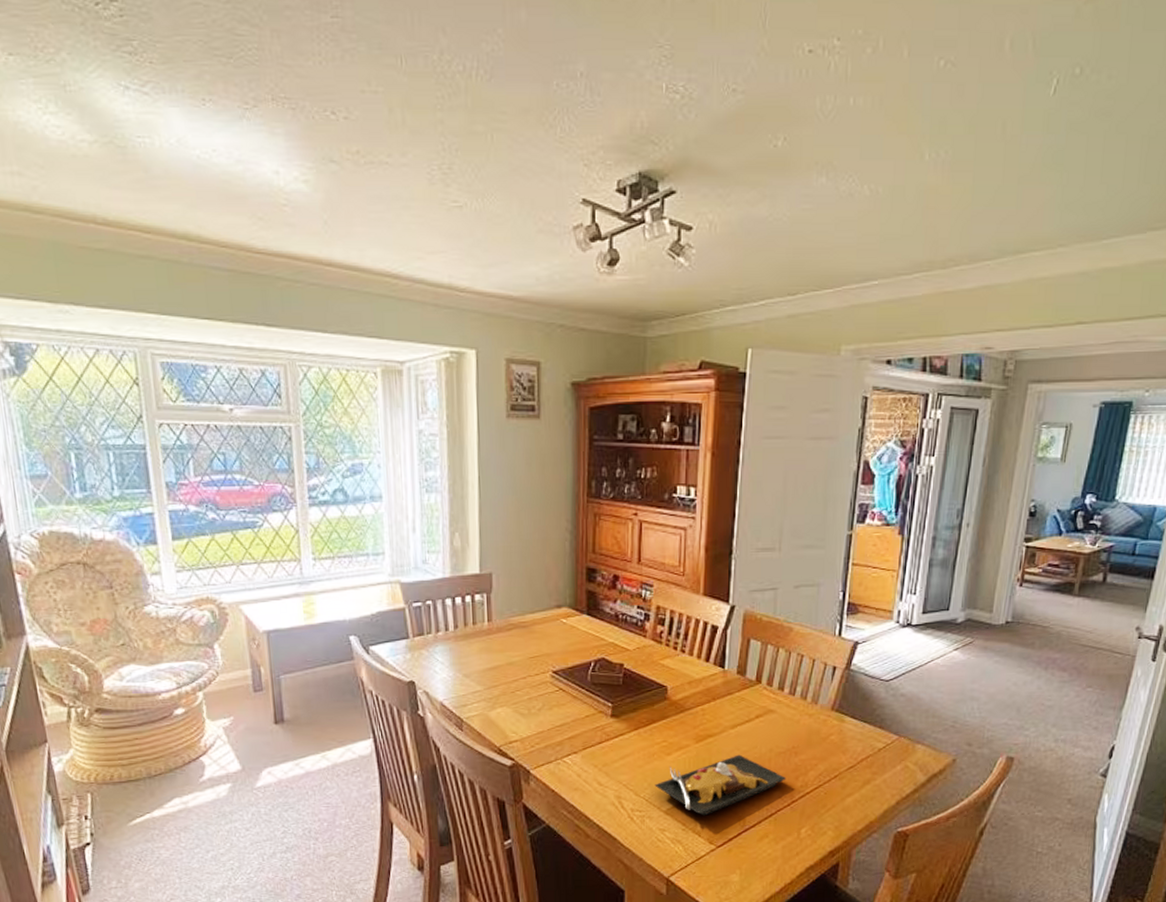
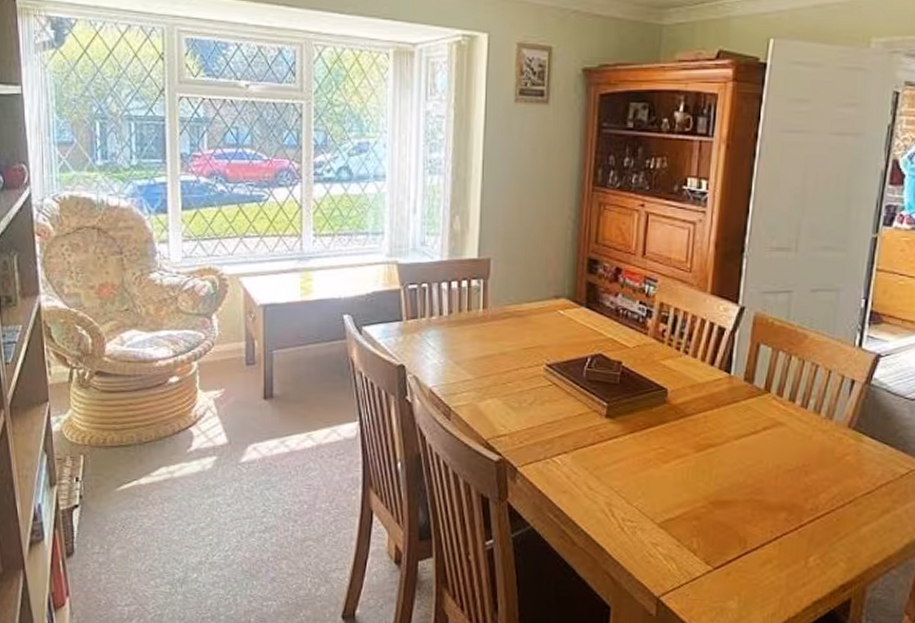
plate: present [655,754,787,816] -> none [649,468,795,533]

